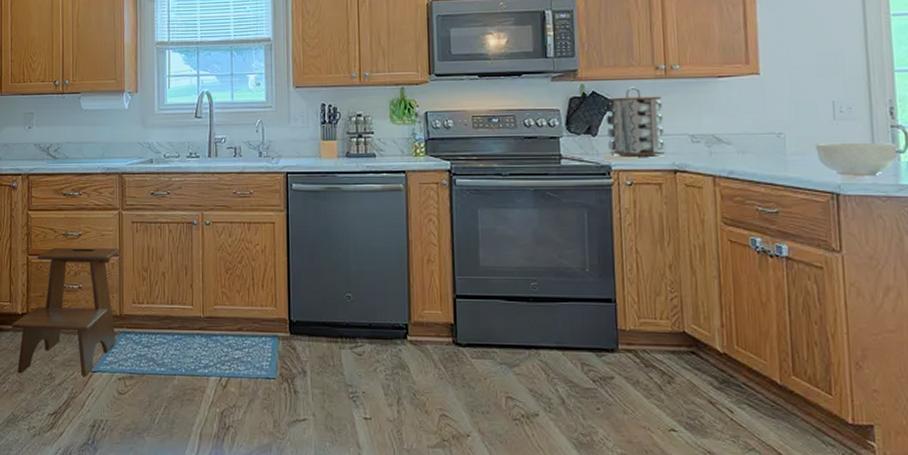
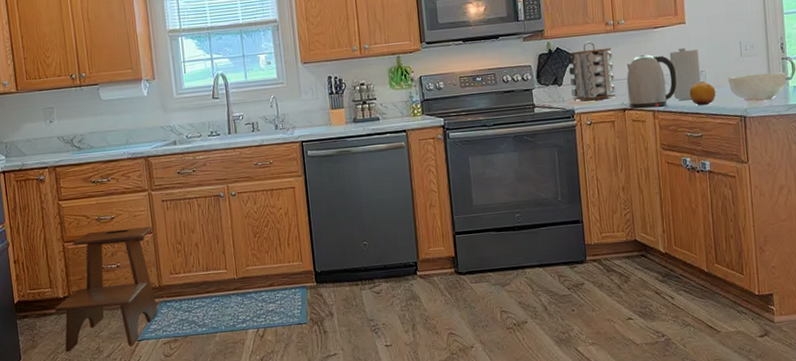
kettle: none [679,108,746,172] -> present [626,54,677,110]
paper towel holder: none [736,102,778,167] -> present [669,47,701,101]
fruit: none [762,146,799,176] -> present [689,81,716,106]

